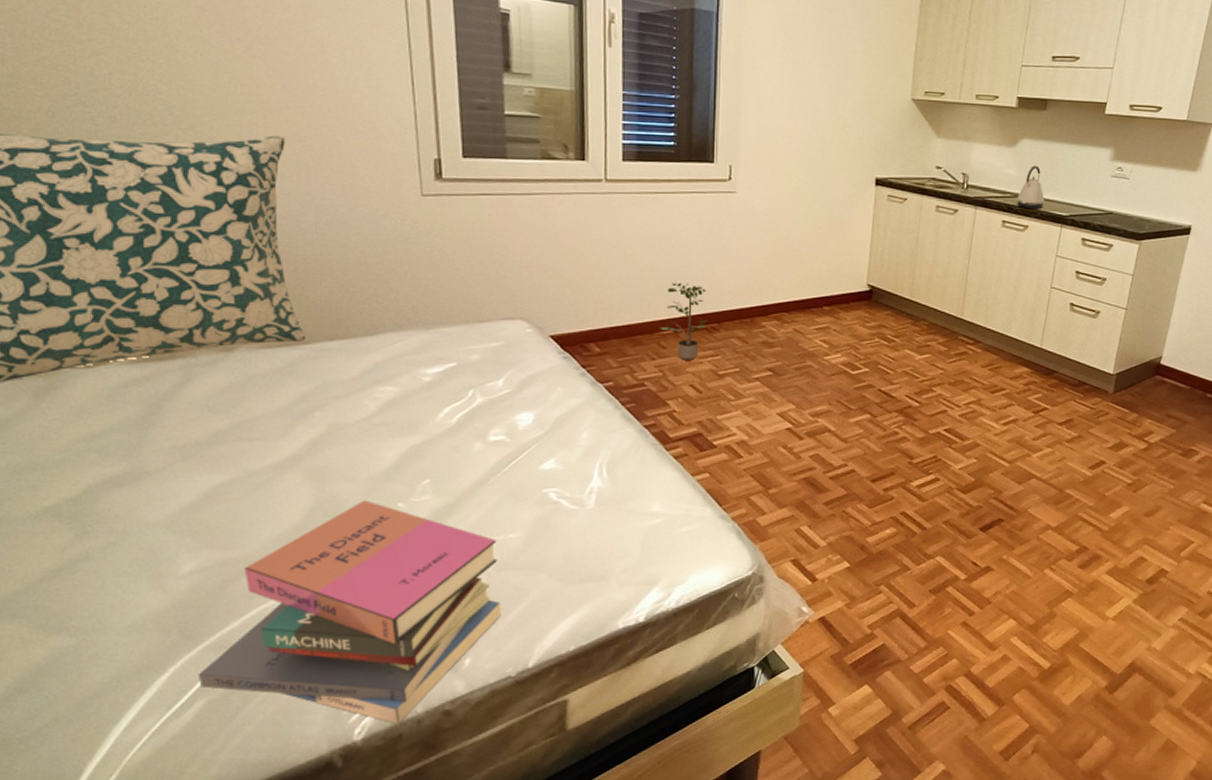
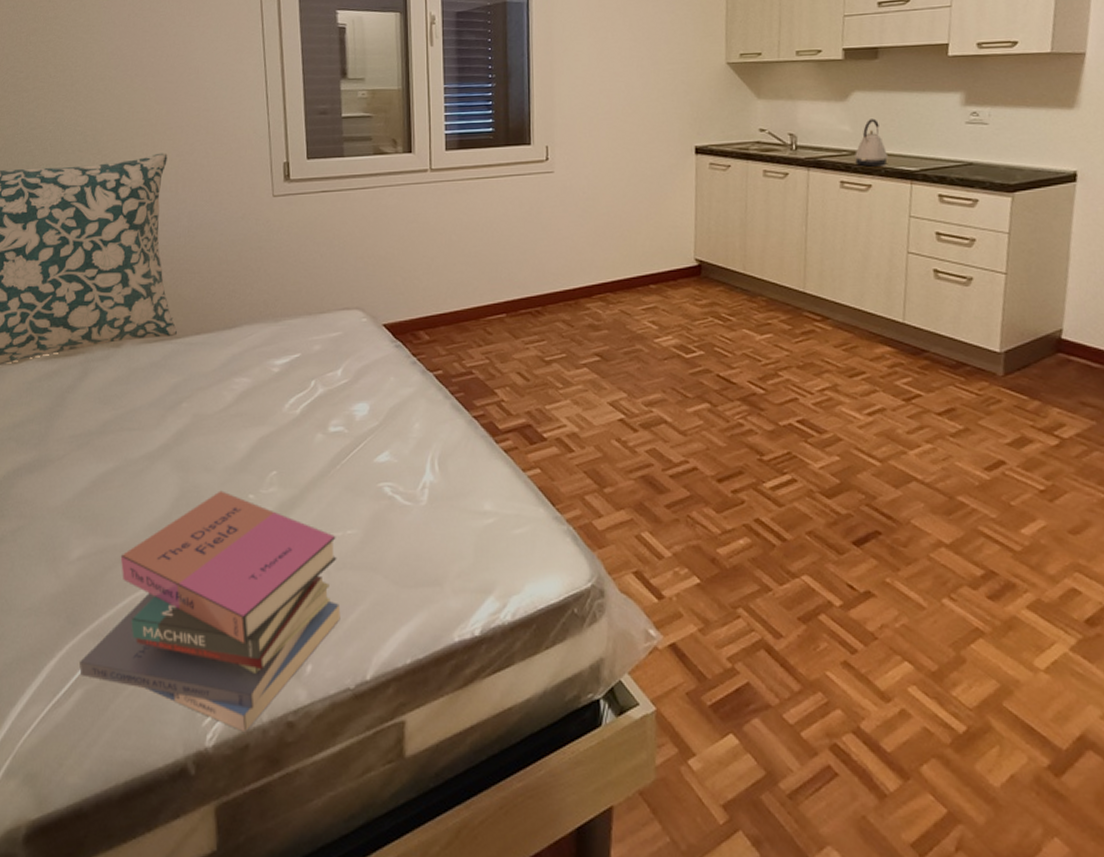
potted plant: present [659,283,708,360] -> none [485,266,532,346]

